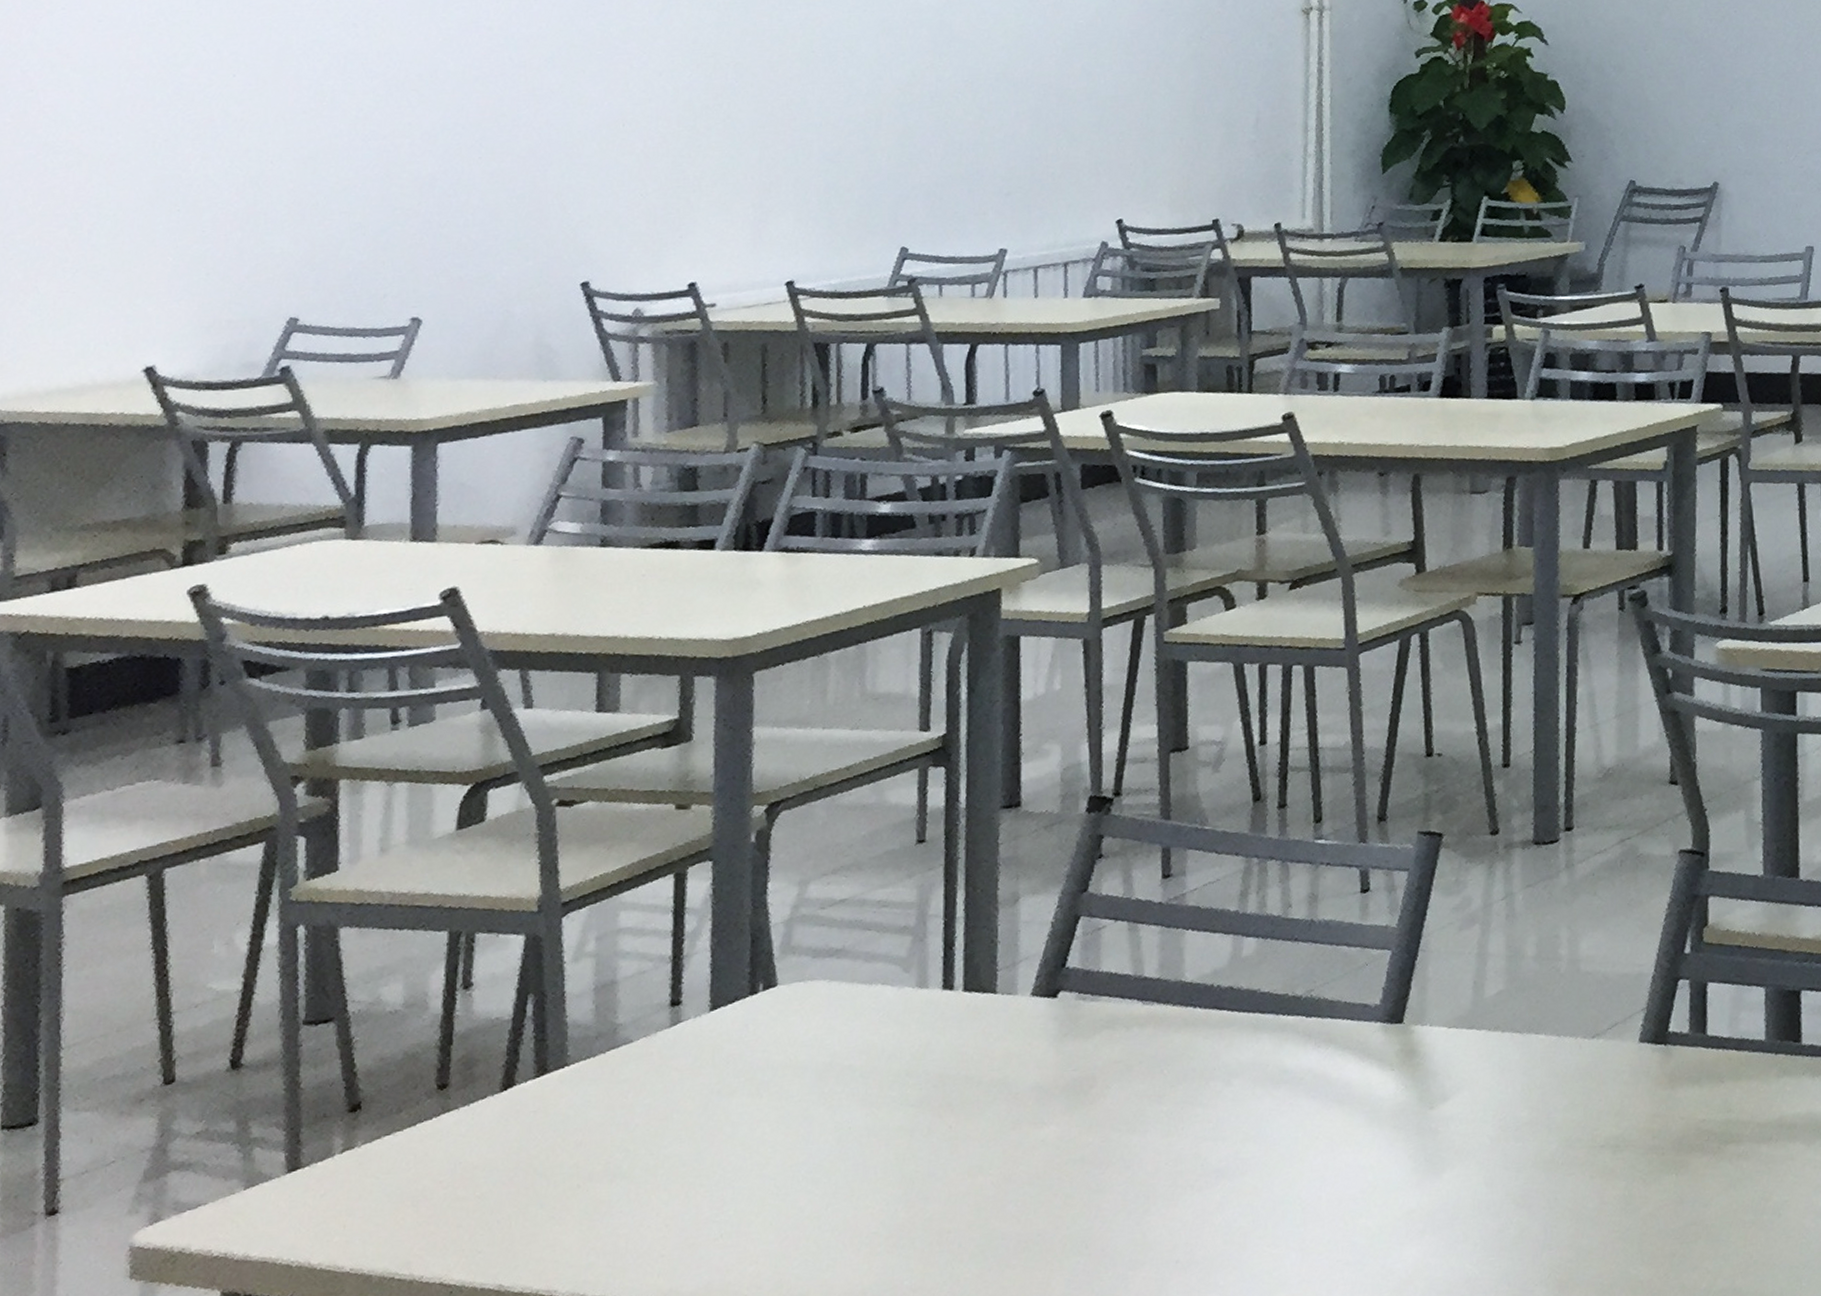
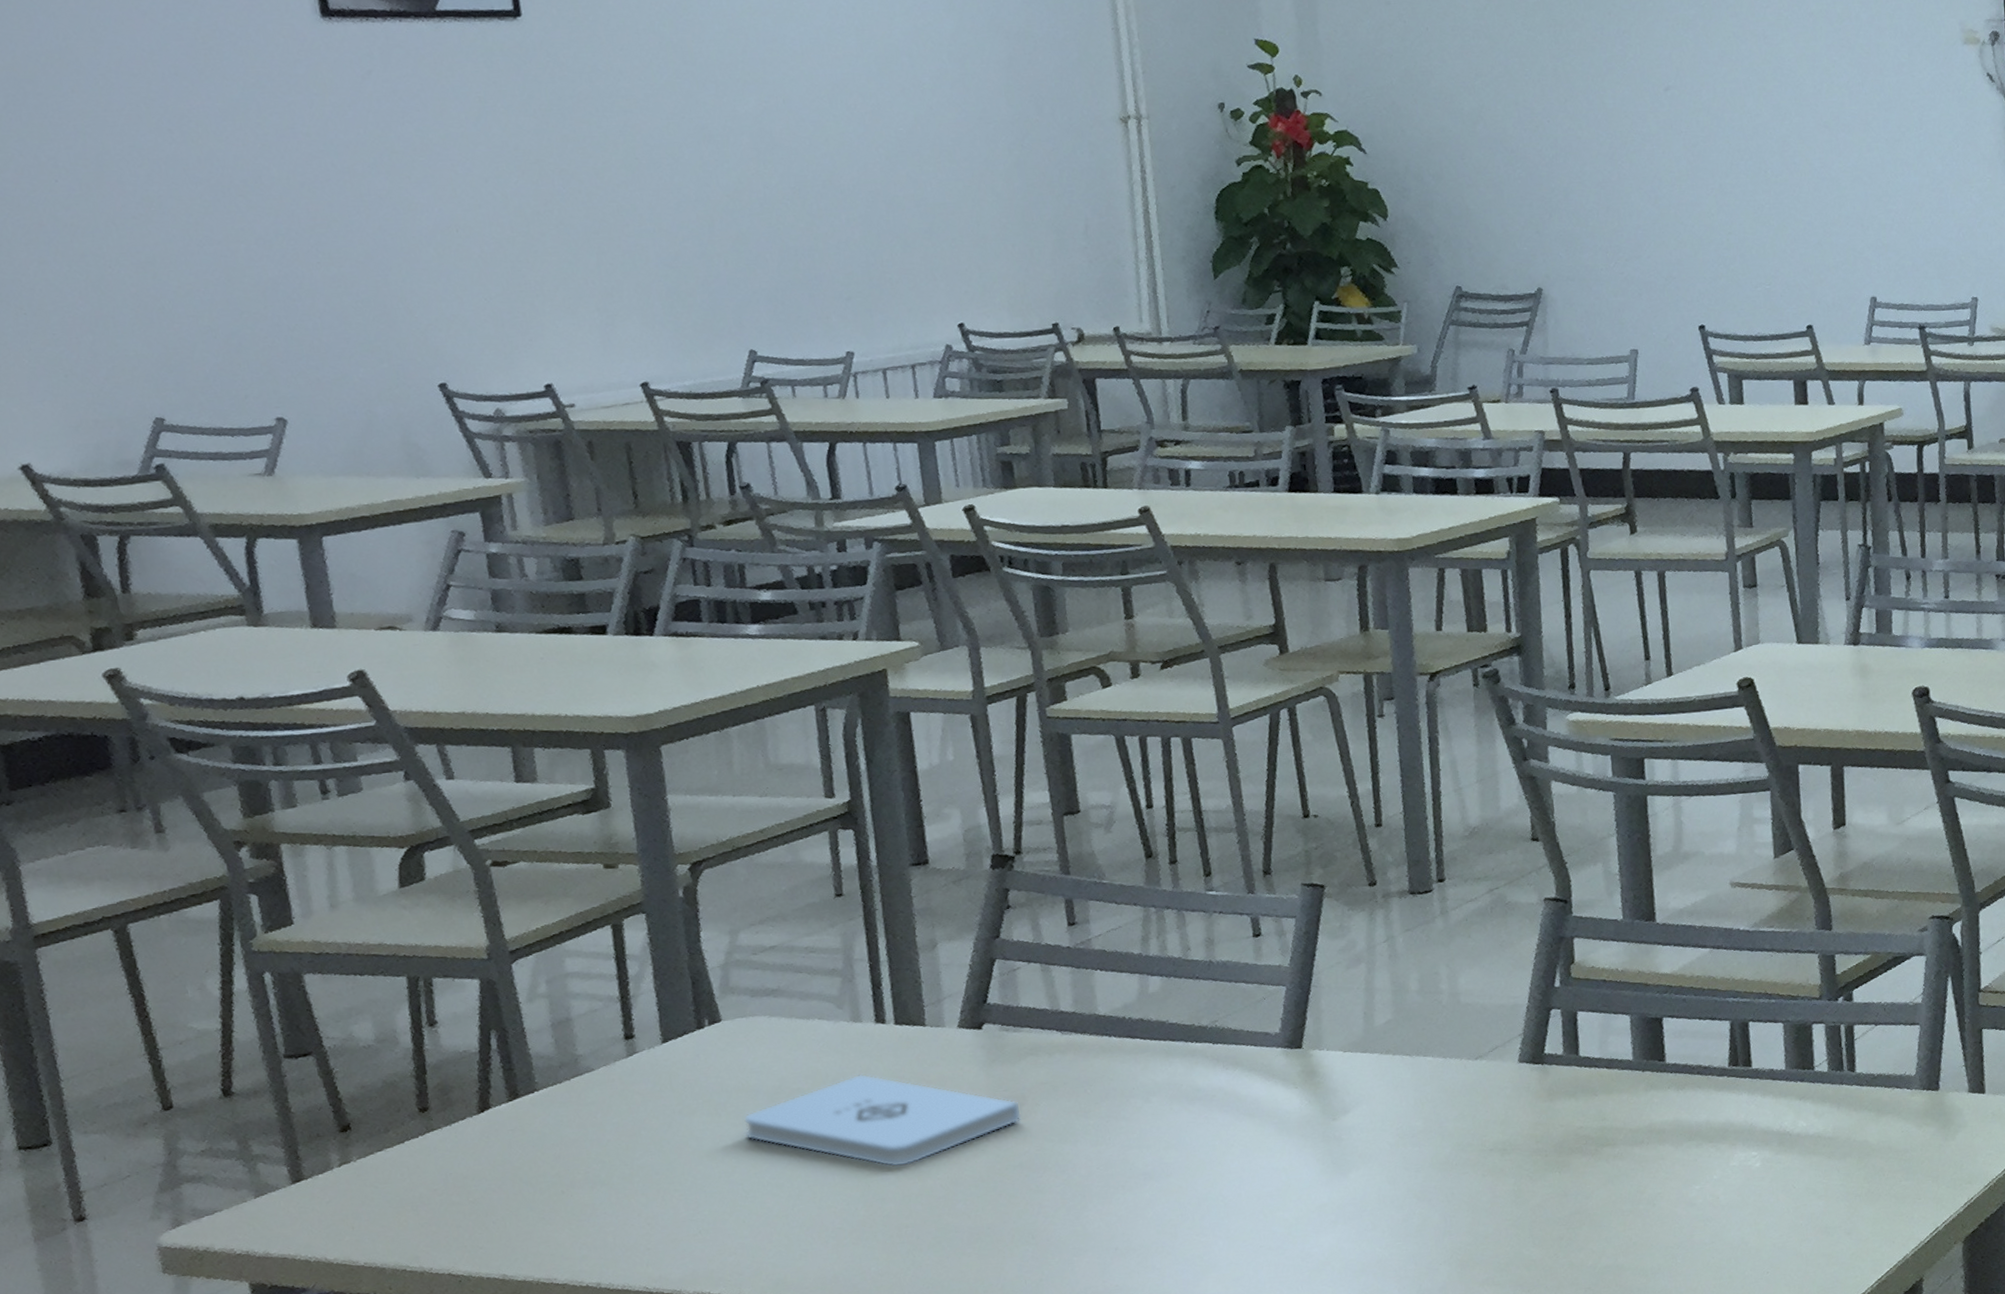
notepad: none [785,1048,1090,1161] -> present [743,1073,1022,1168]

